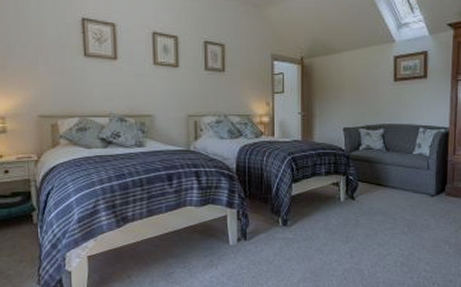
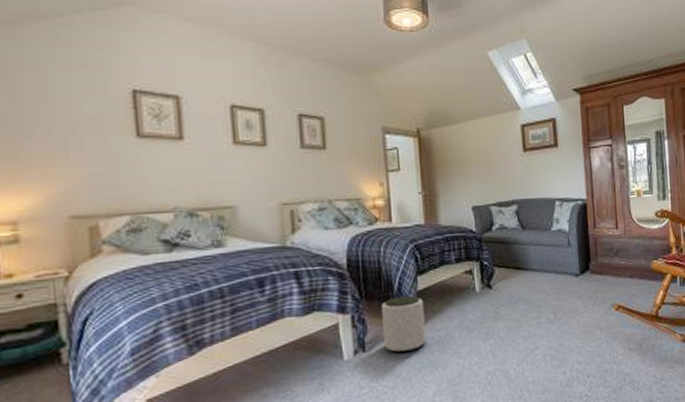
plant pot: none [262,199,296,243] -> present [382,295,426,352]

